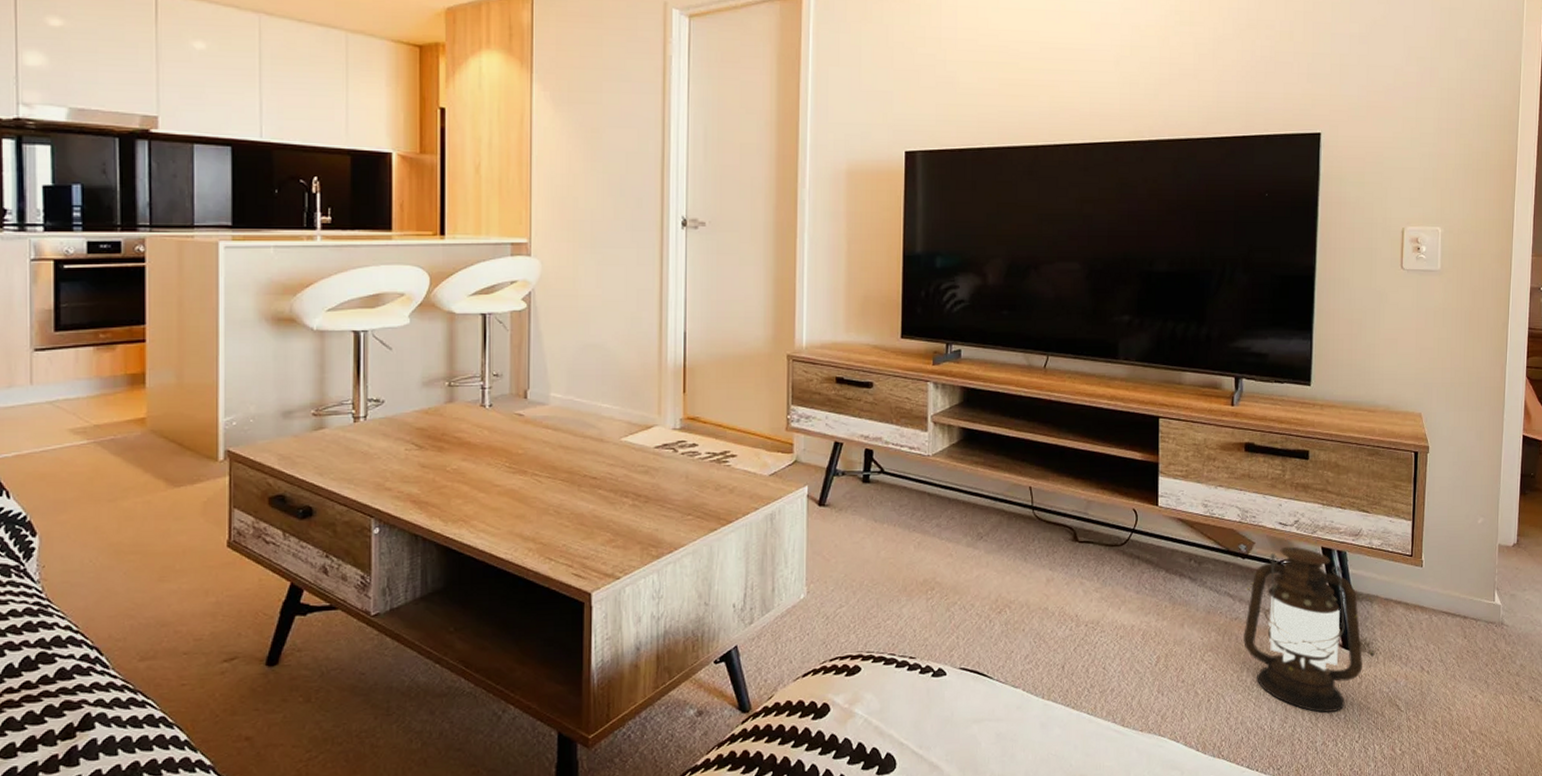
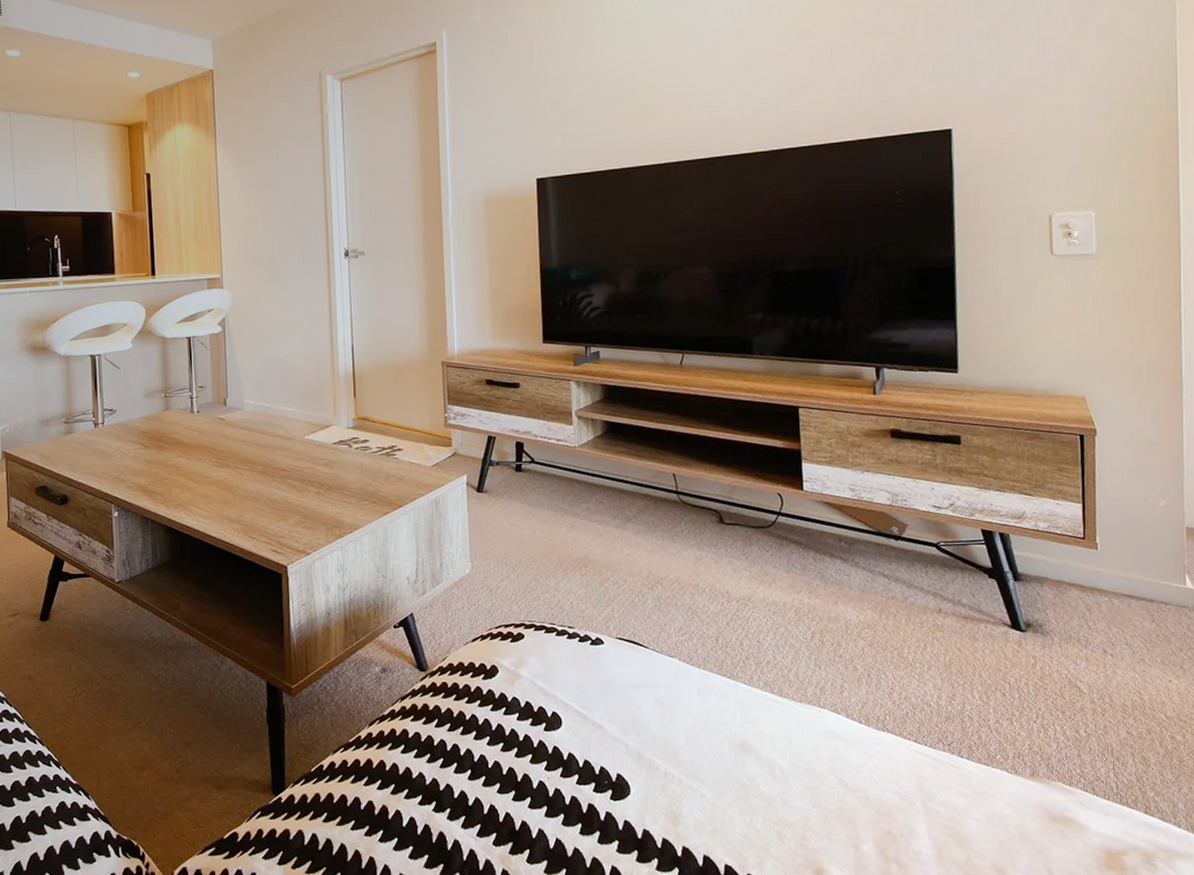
lantern: present [1208,535,1381,713] -> none [863,517,1054,691]

